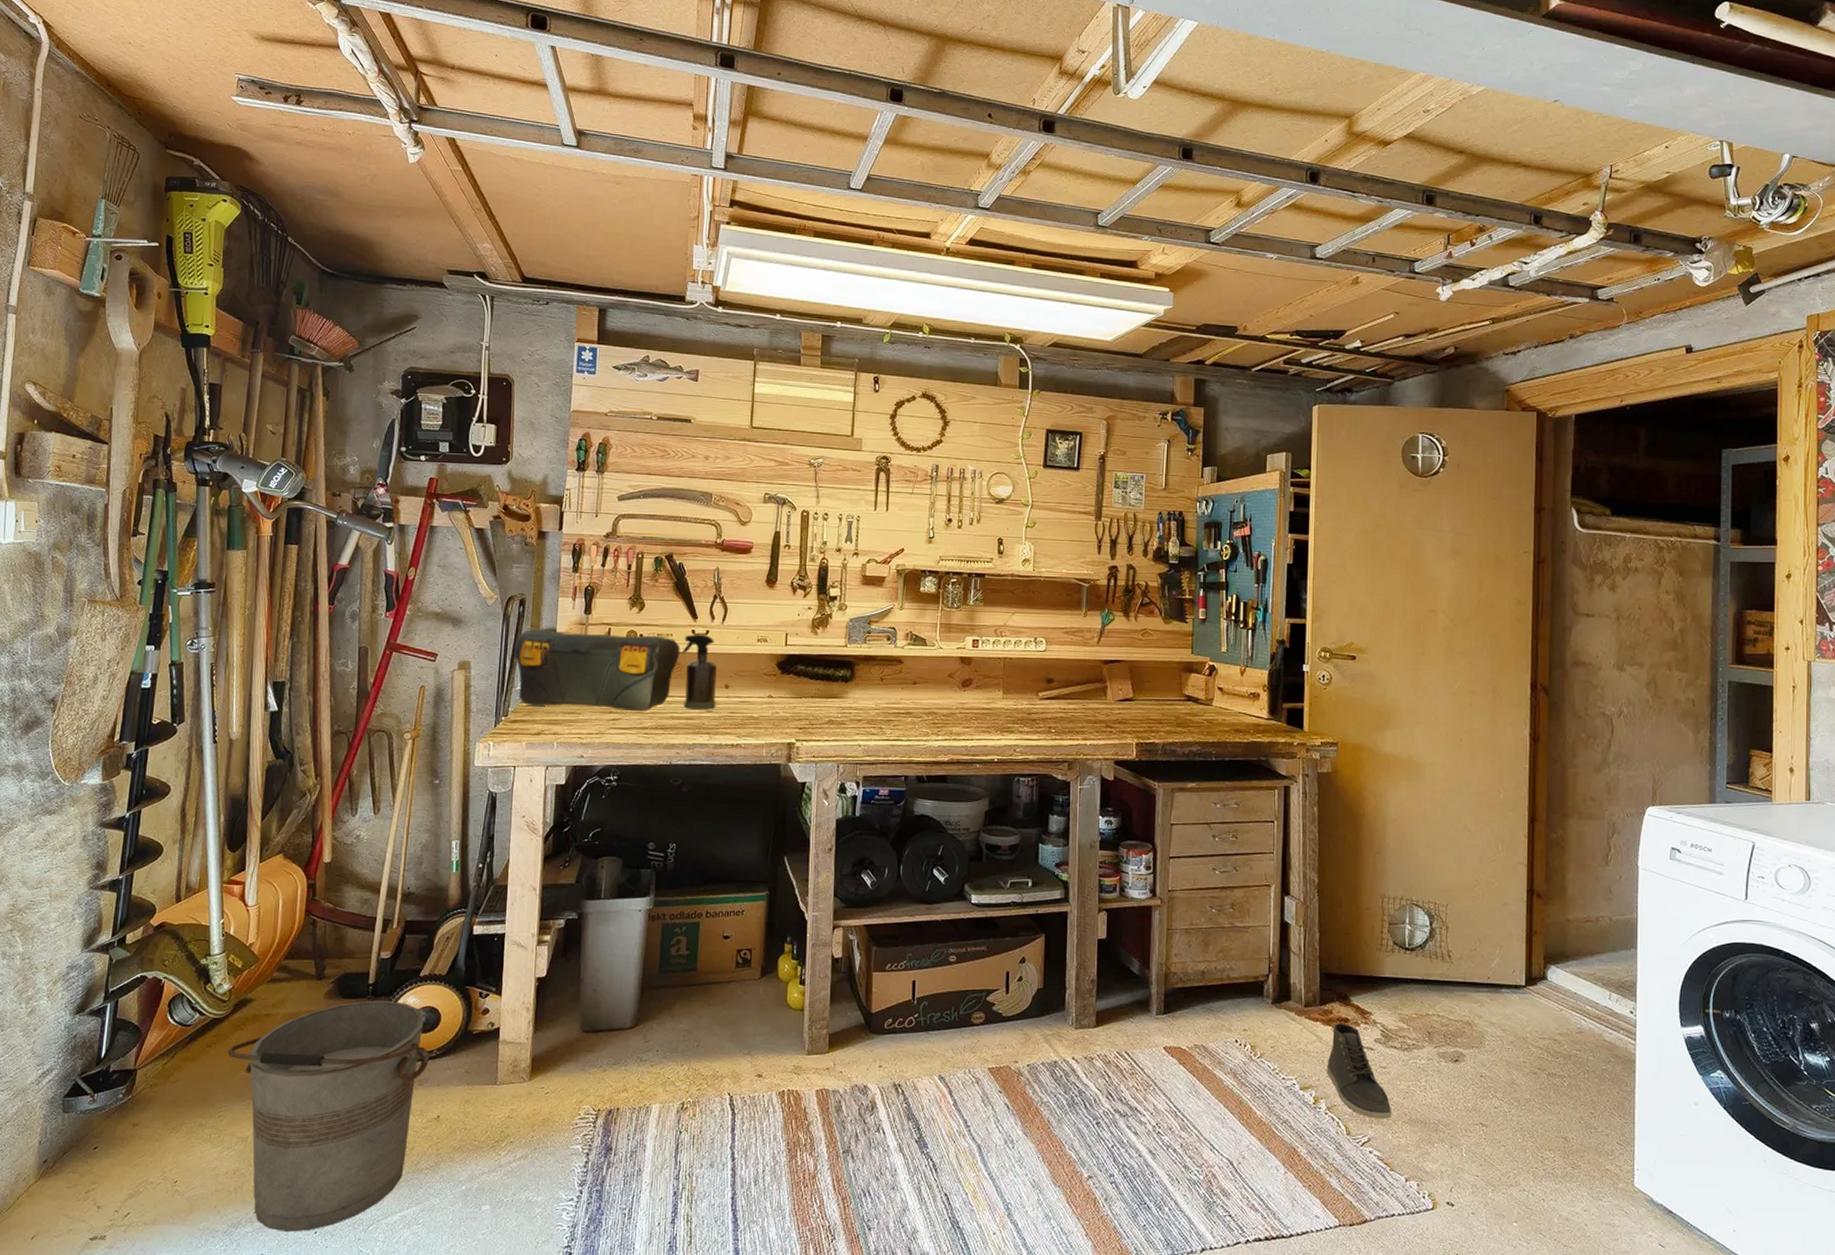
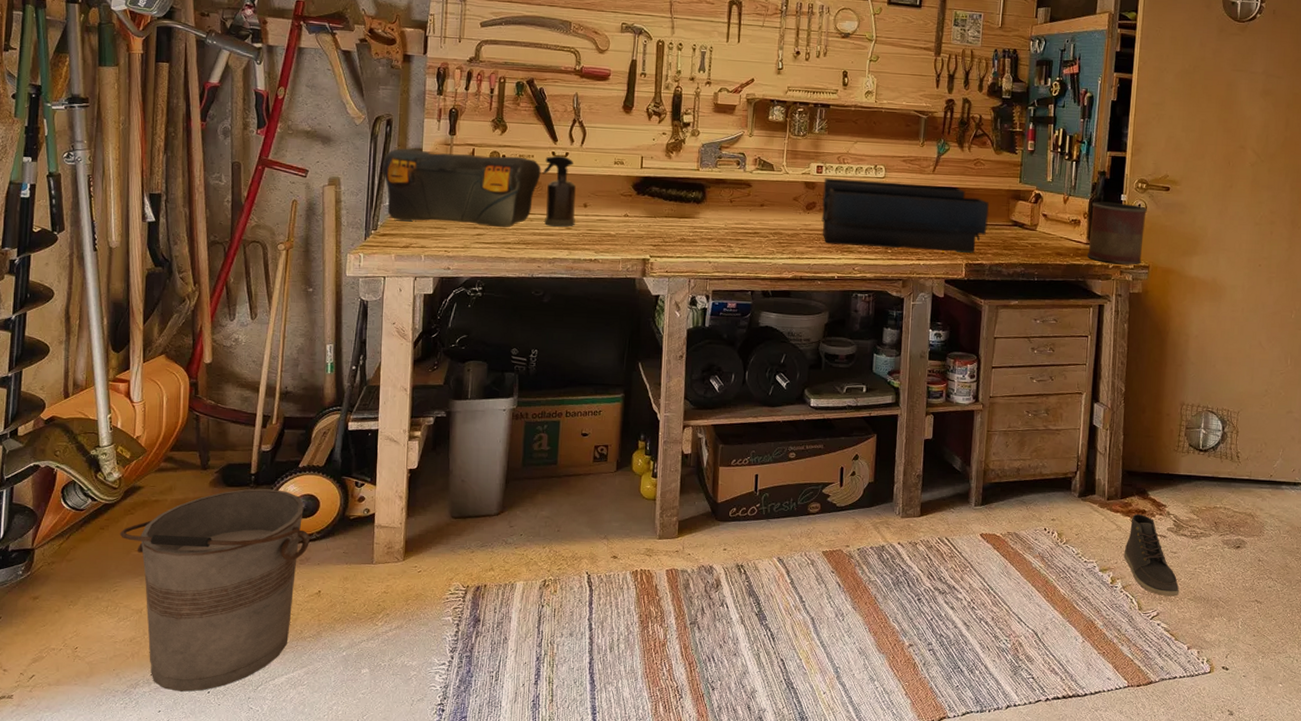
tool box: none [979,652,1160,731] -> present [821,178,990,253]
paint can: none [1269,672,1332,742] -> present [1087,201,1147,265]

